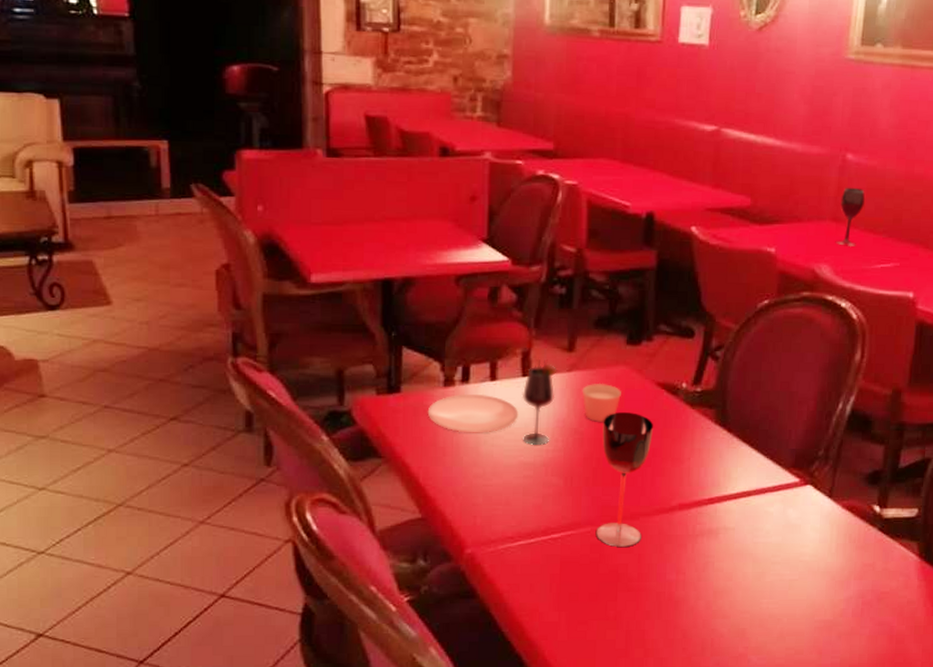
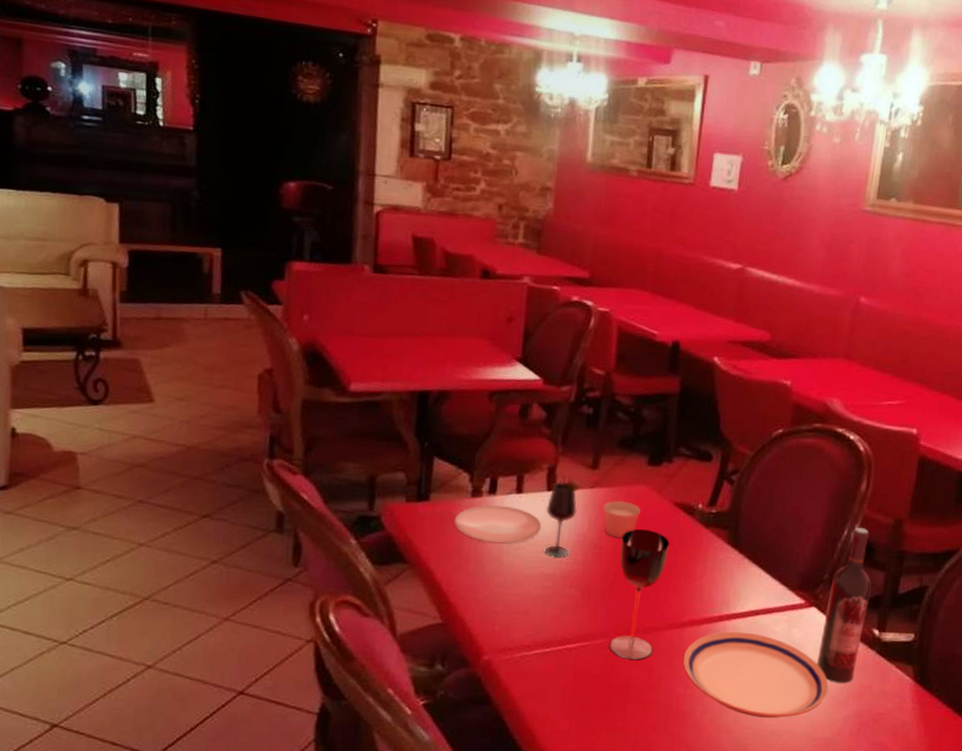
plate: none [674,514,828,601] -> present [683,631,828,718]
wine bottle: none [815,399,870,563] -> present [817,527,871,683]
wine glass: present [835,187,866,248] -> none [846,328,876,384]

